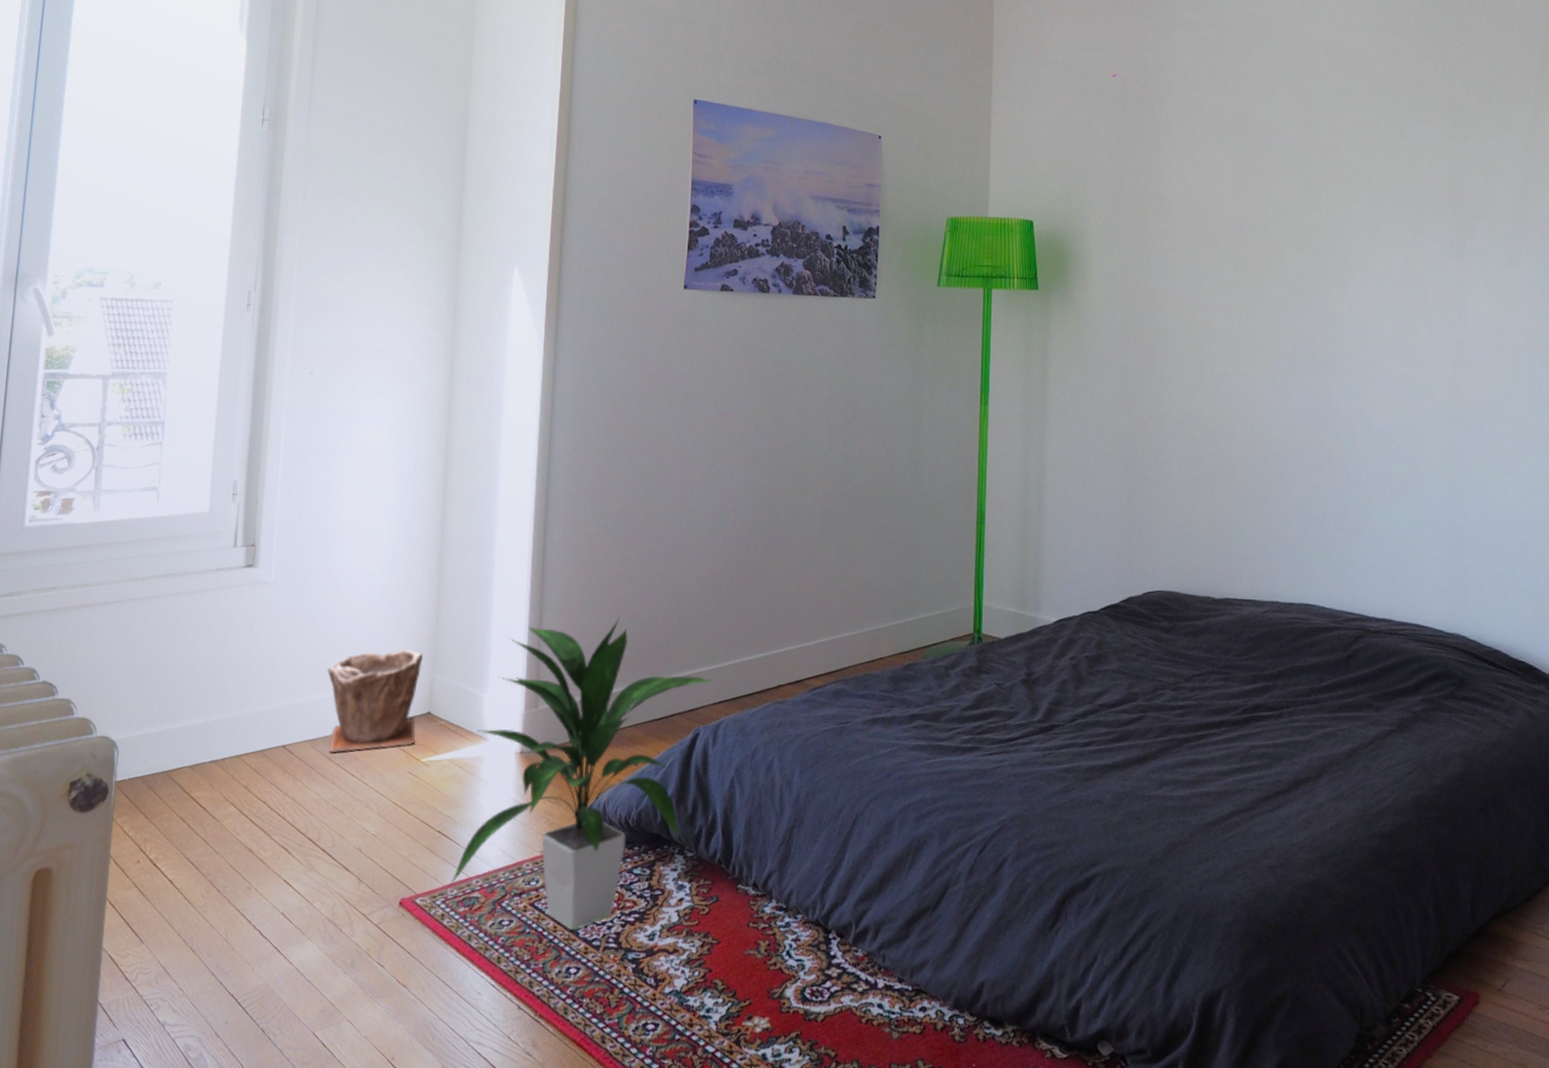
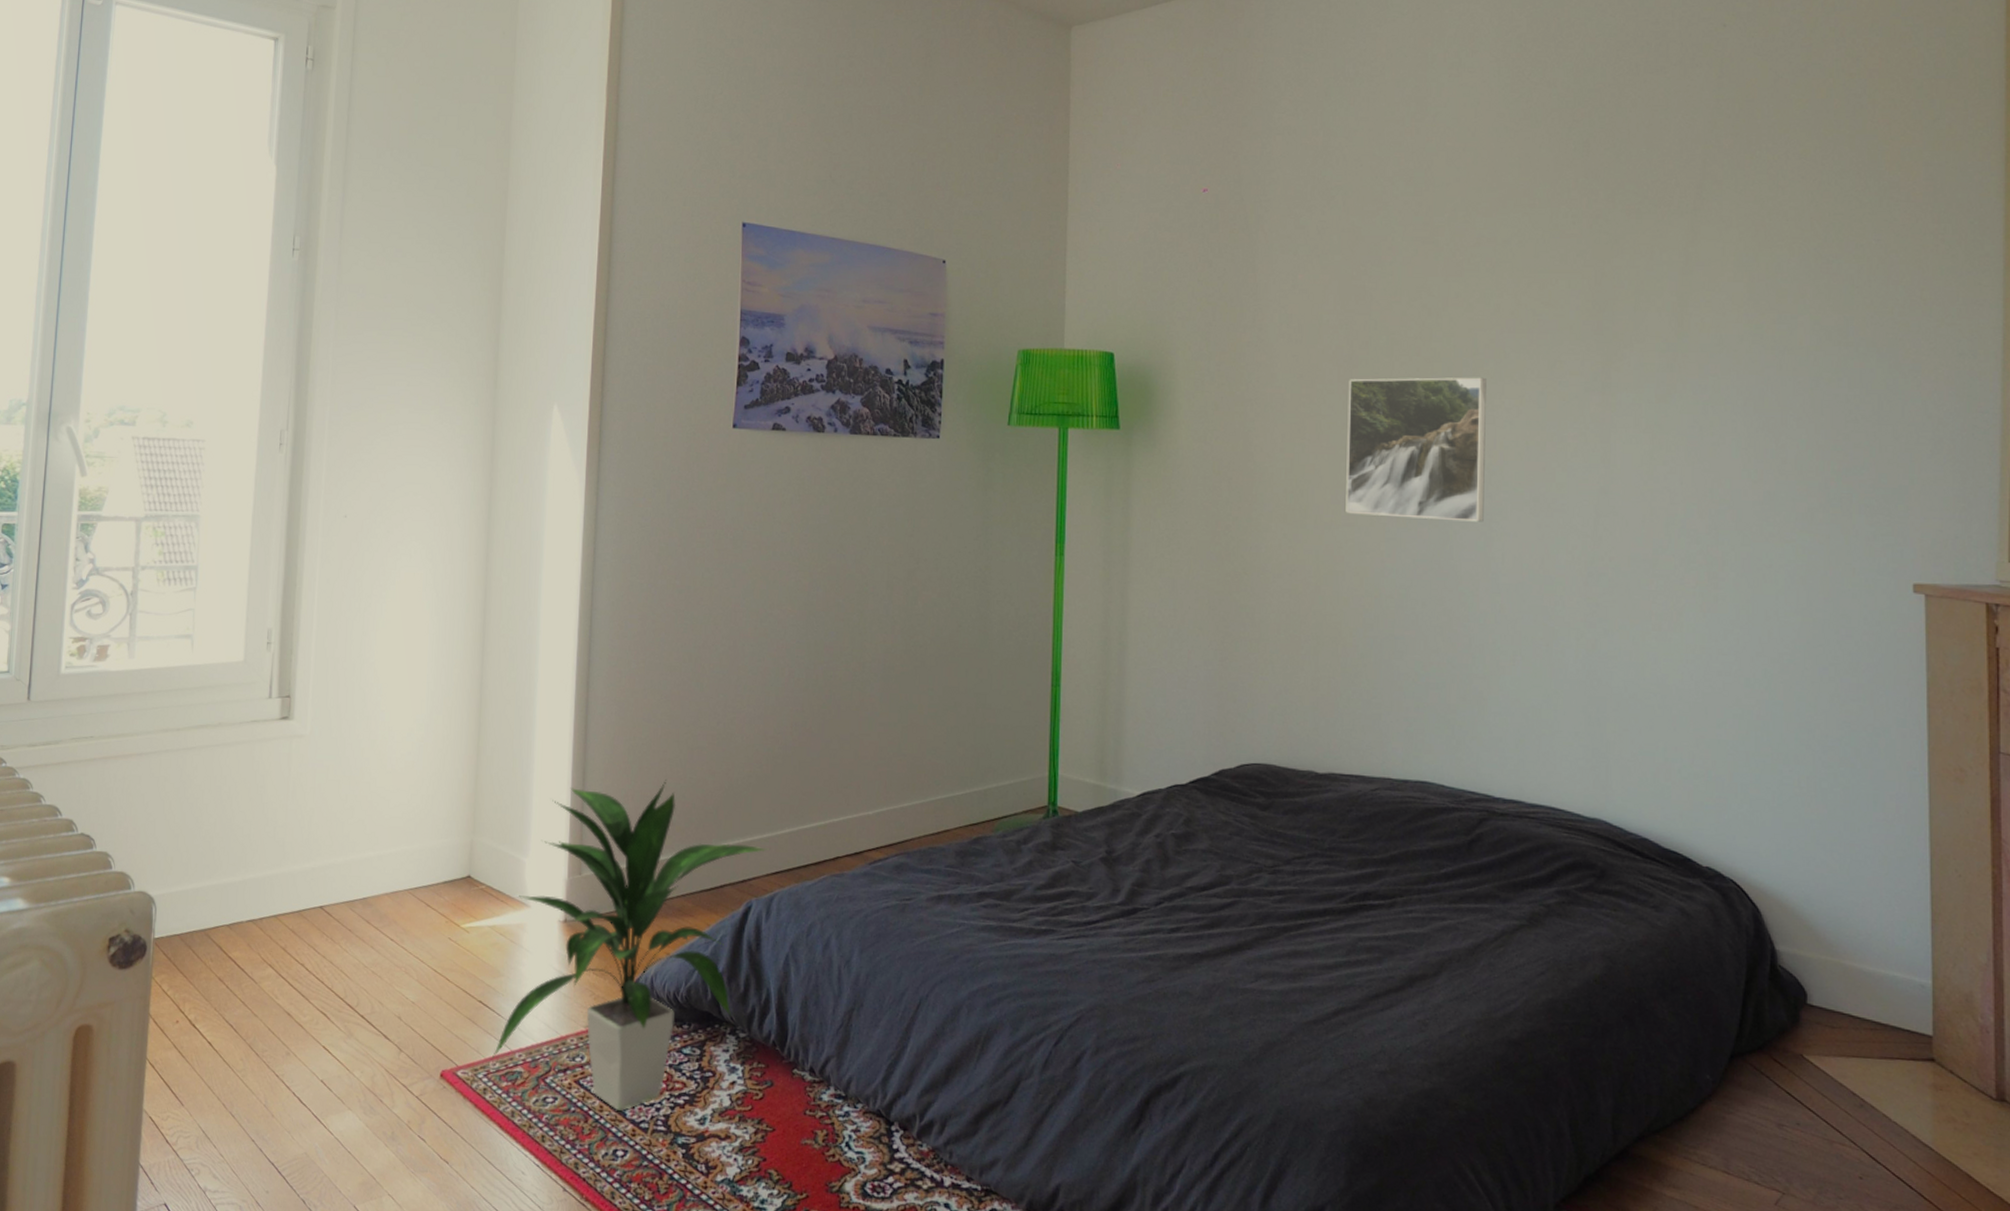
plant pot: present [326,649,424,753] -> none [364,808,463,916]
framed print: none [1238,243,1360,372] -> present [1345,377,1486,522]

